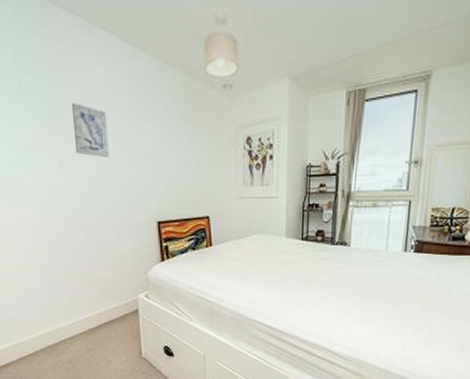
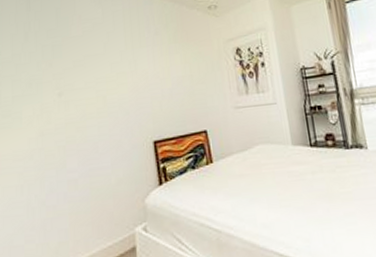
wall art: present [71,103,110,157] -> none [72,38,106,83]

